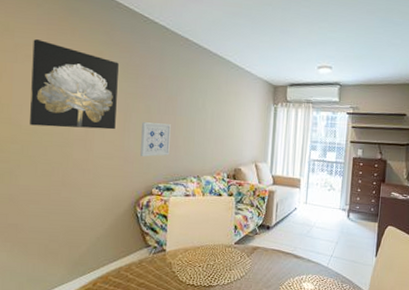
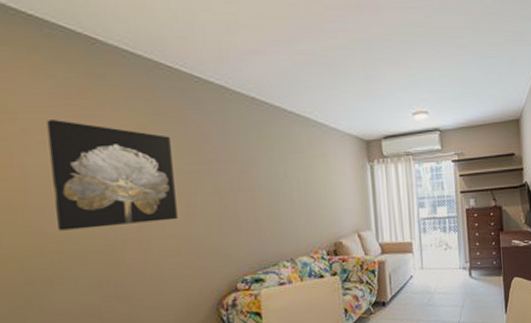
wall art: present [140,122,171,157] -> none [212,202,252,247]

